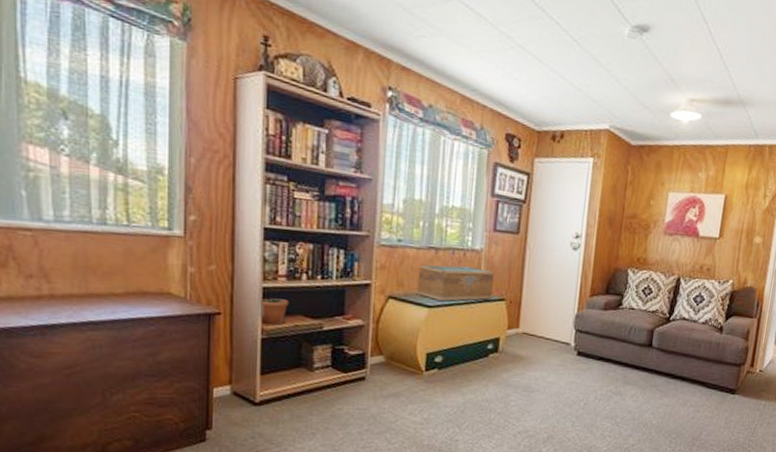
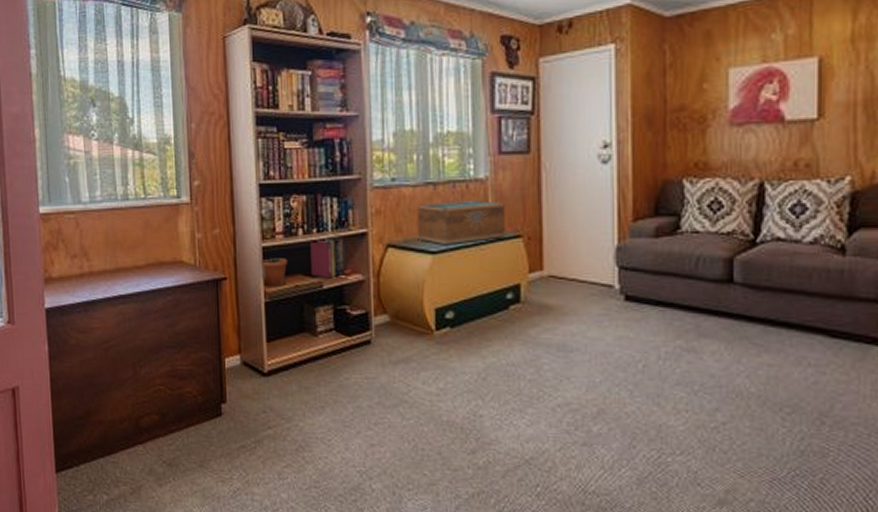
books: none [312,283,347,322] -> present [310,234,345,279]

